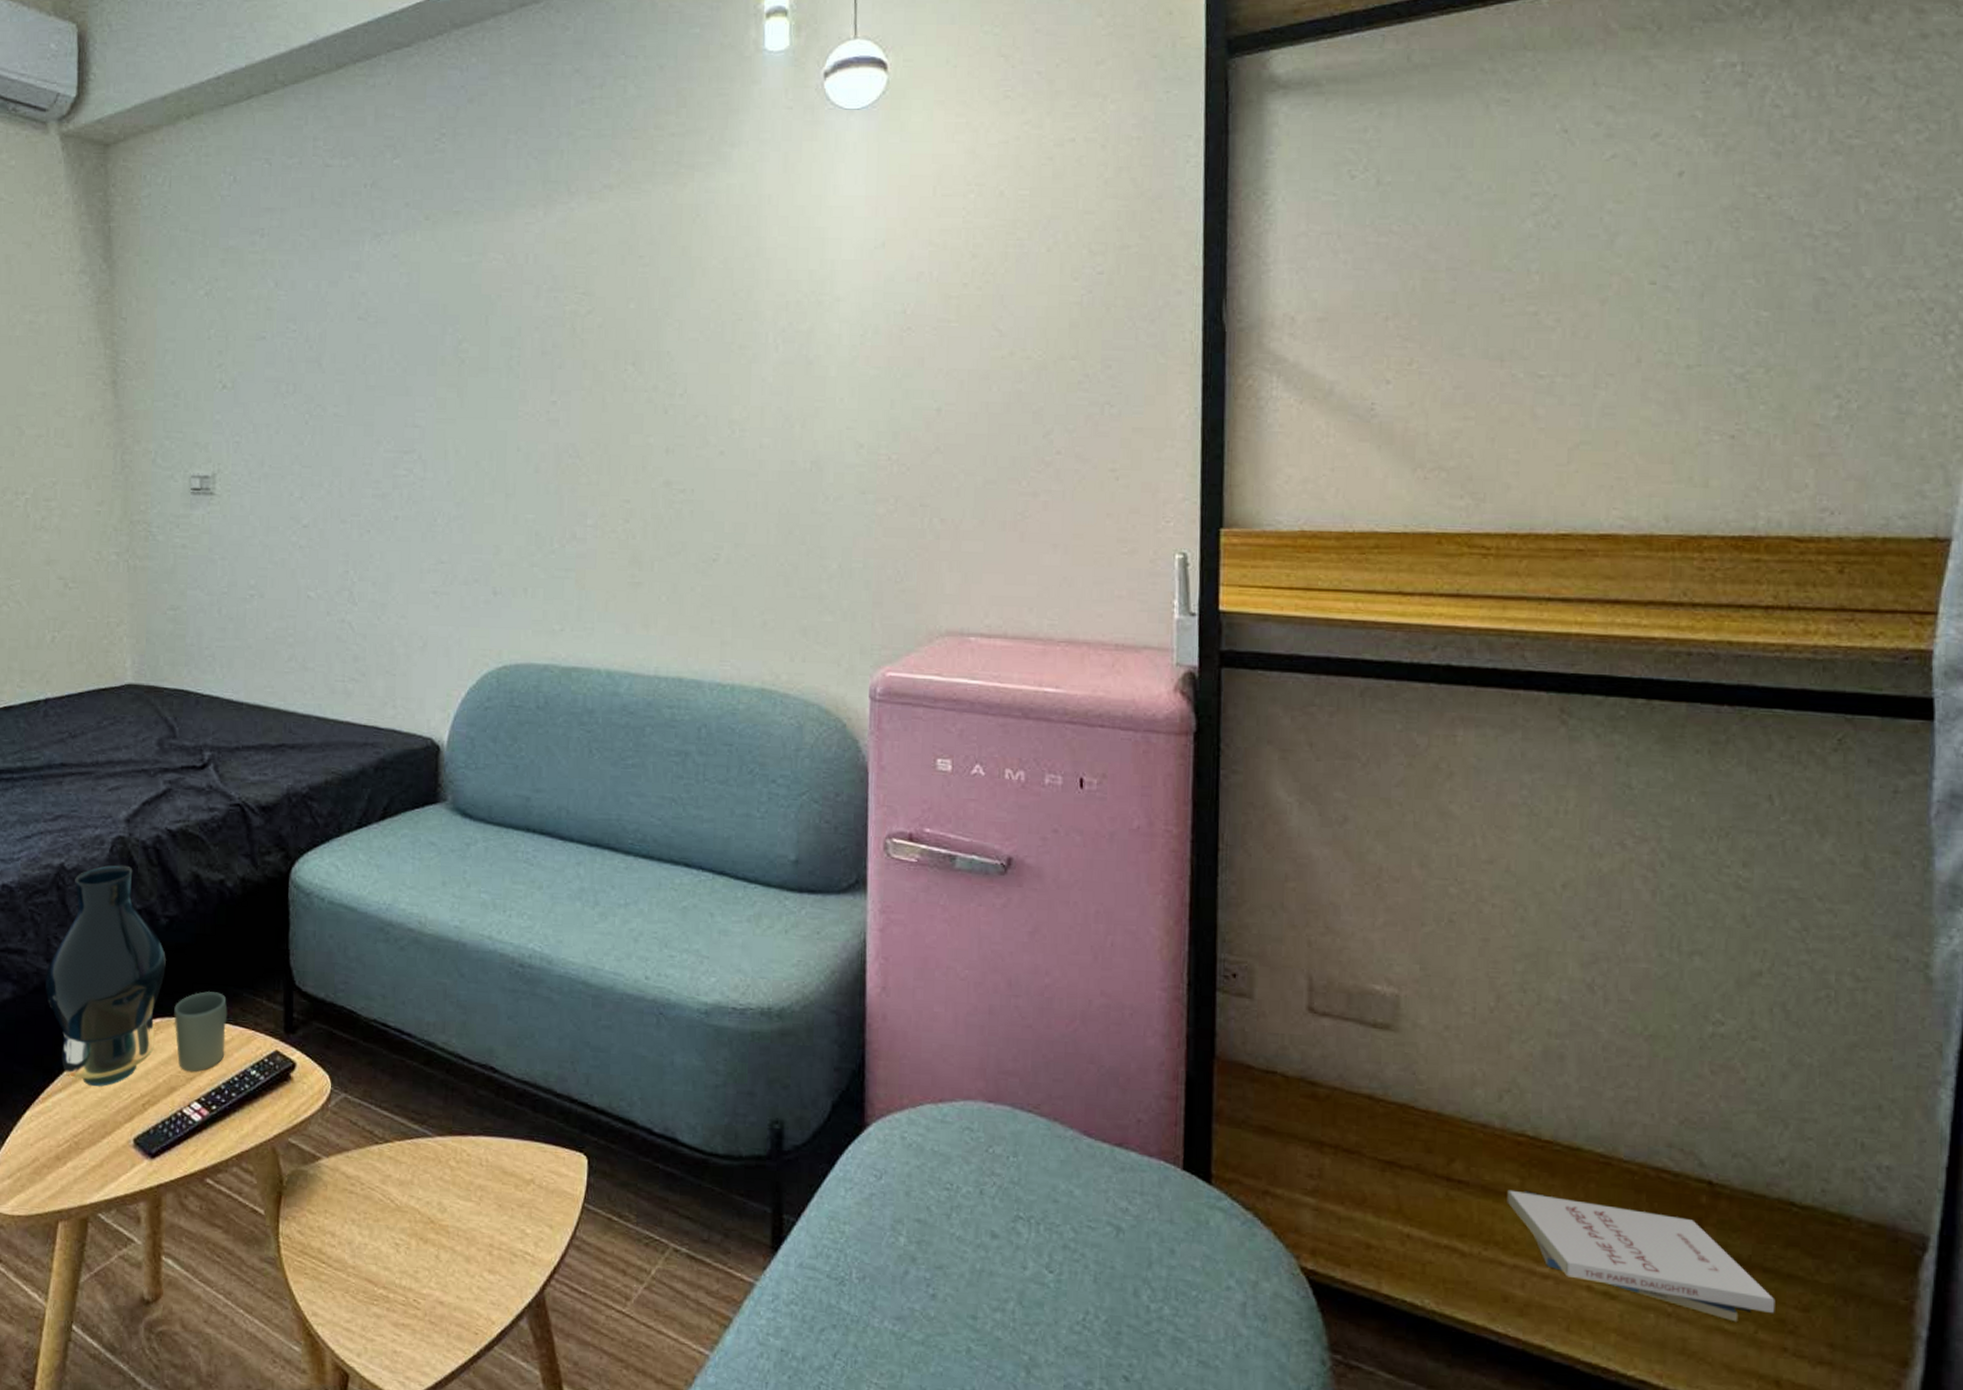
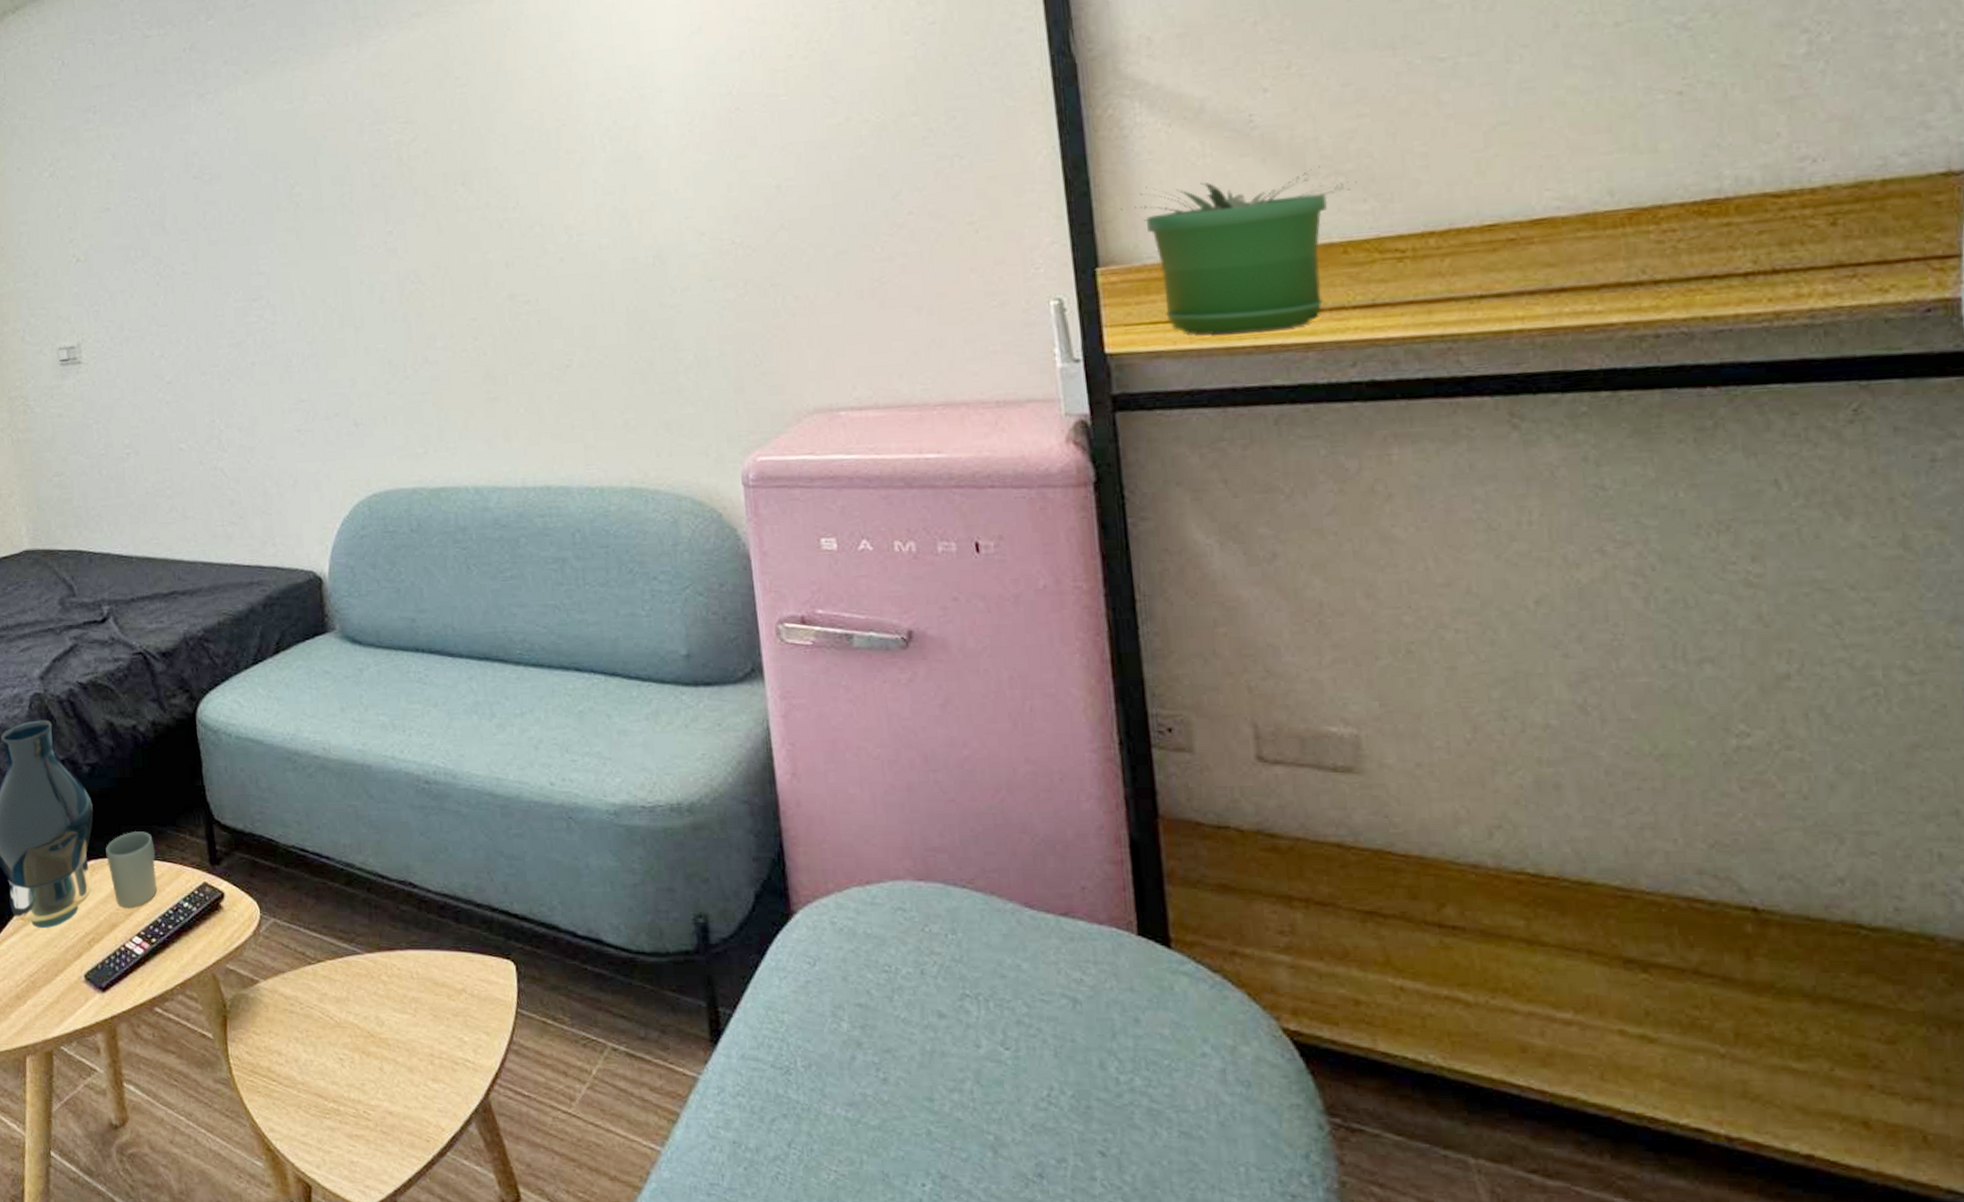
planter: none [1264,460,1451,607] -> present [1138,169,1351,334]
books: present [1507,1189,1775,1323] -> none [1511,932,1853,1060]

